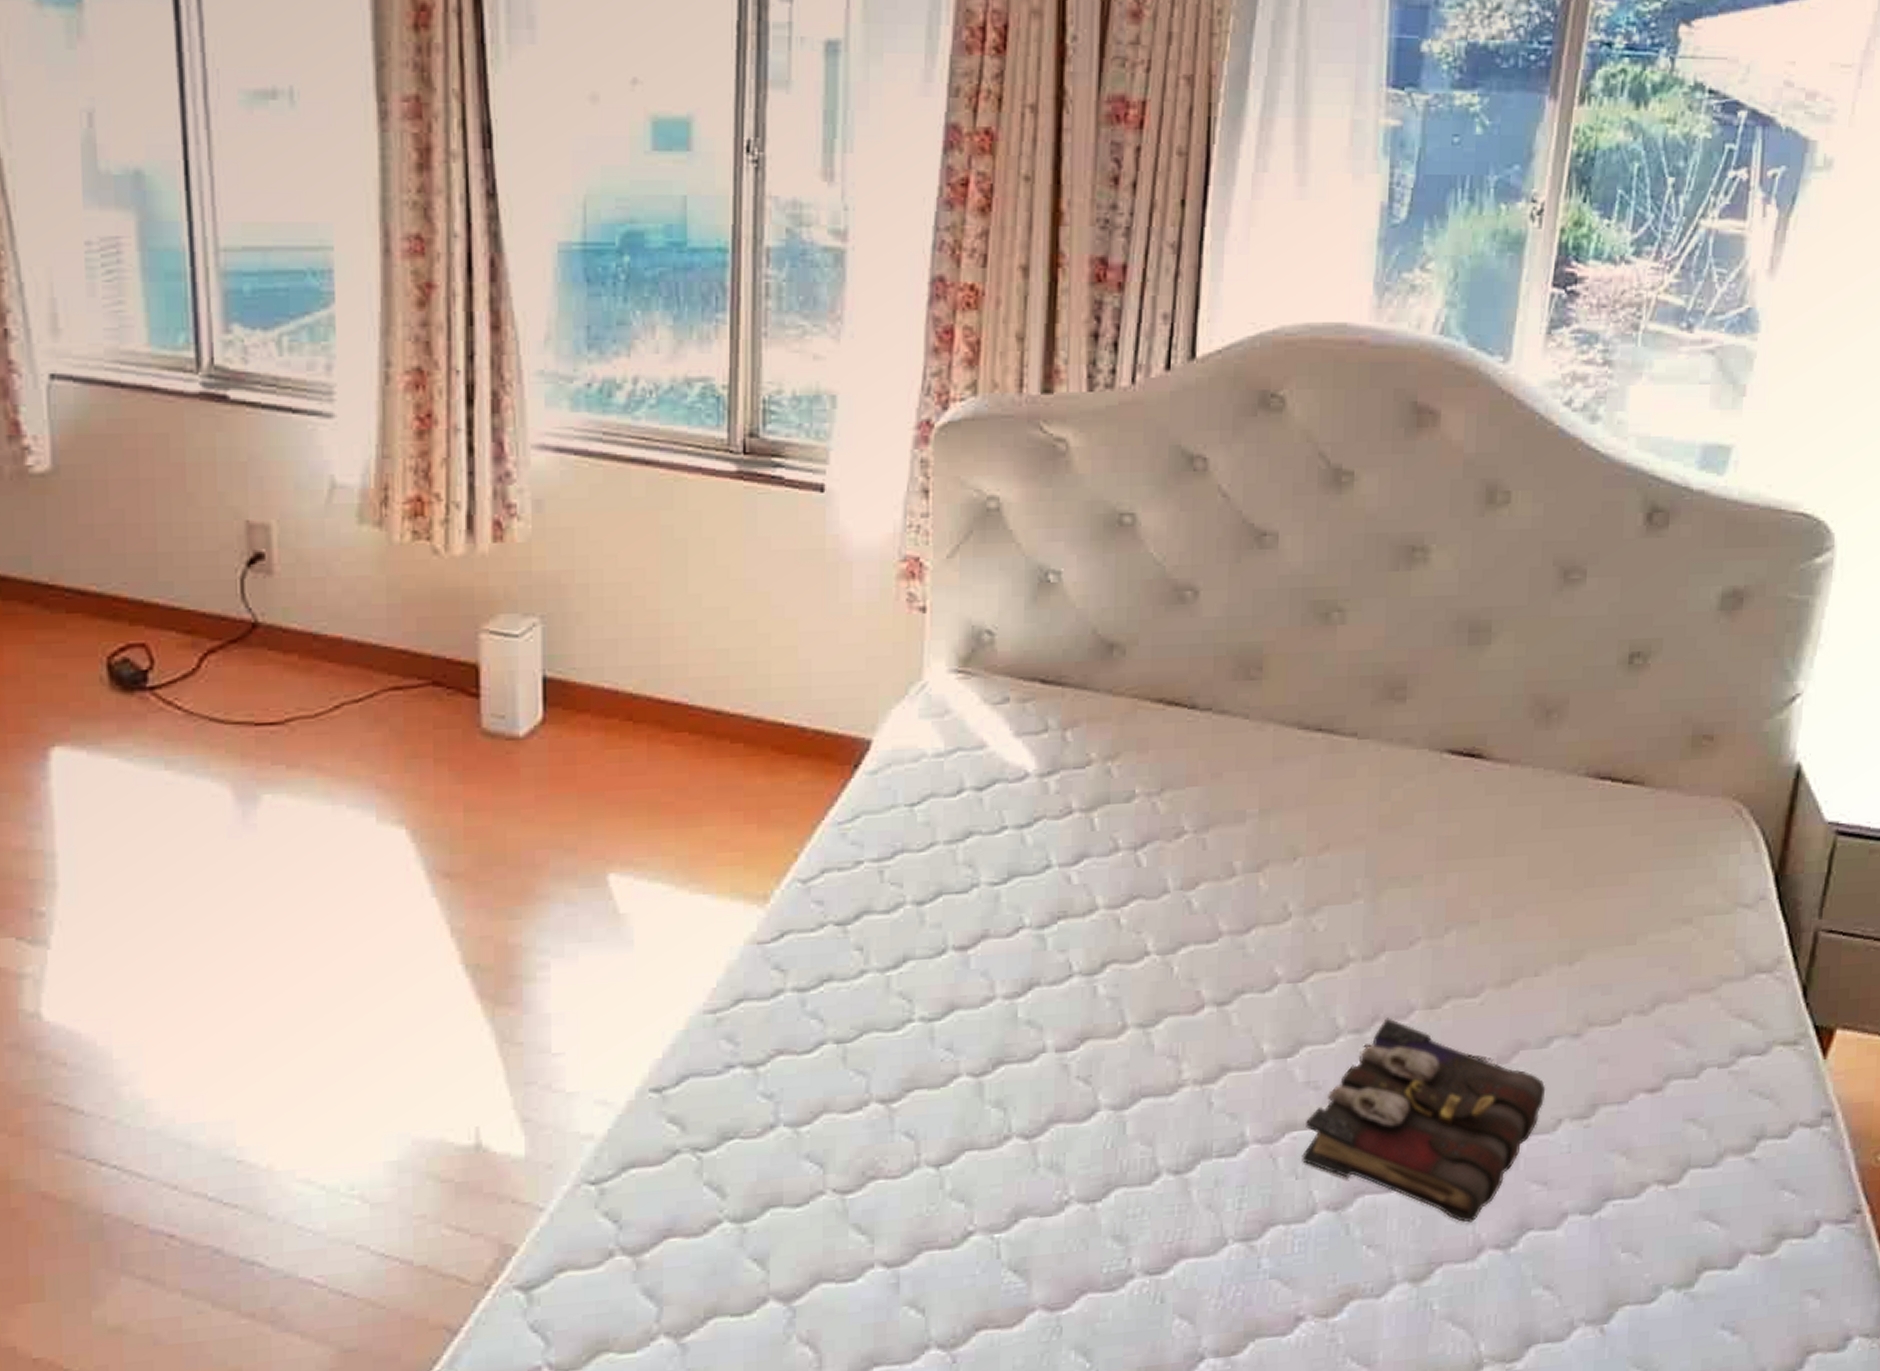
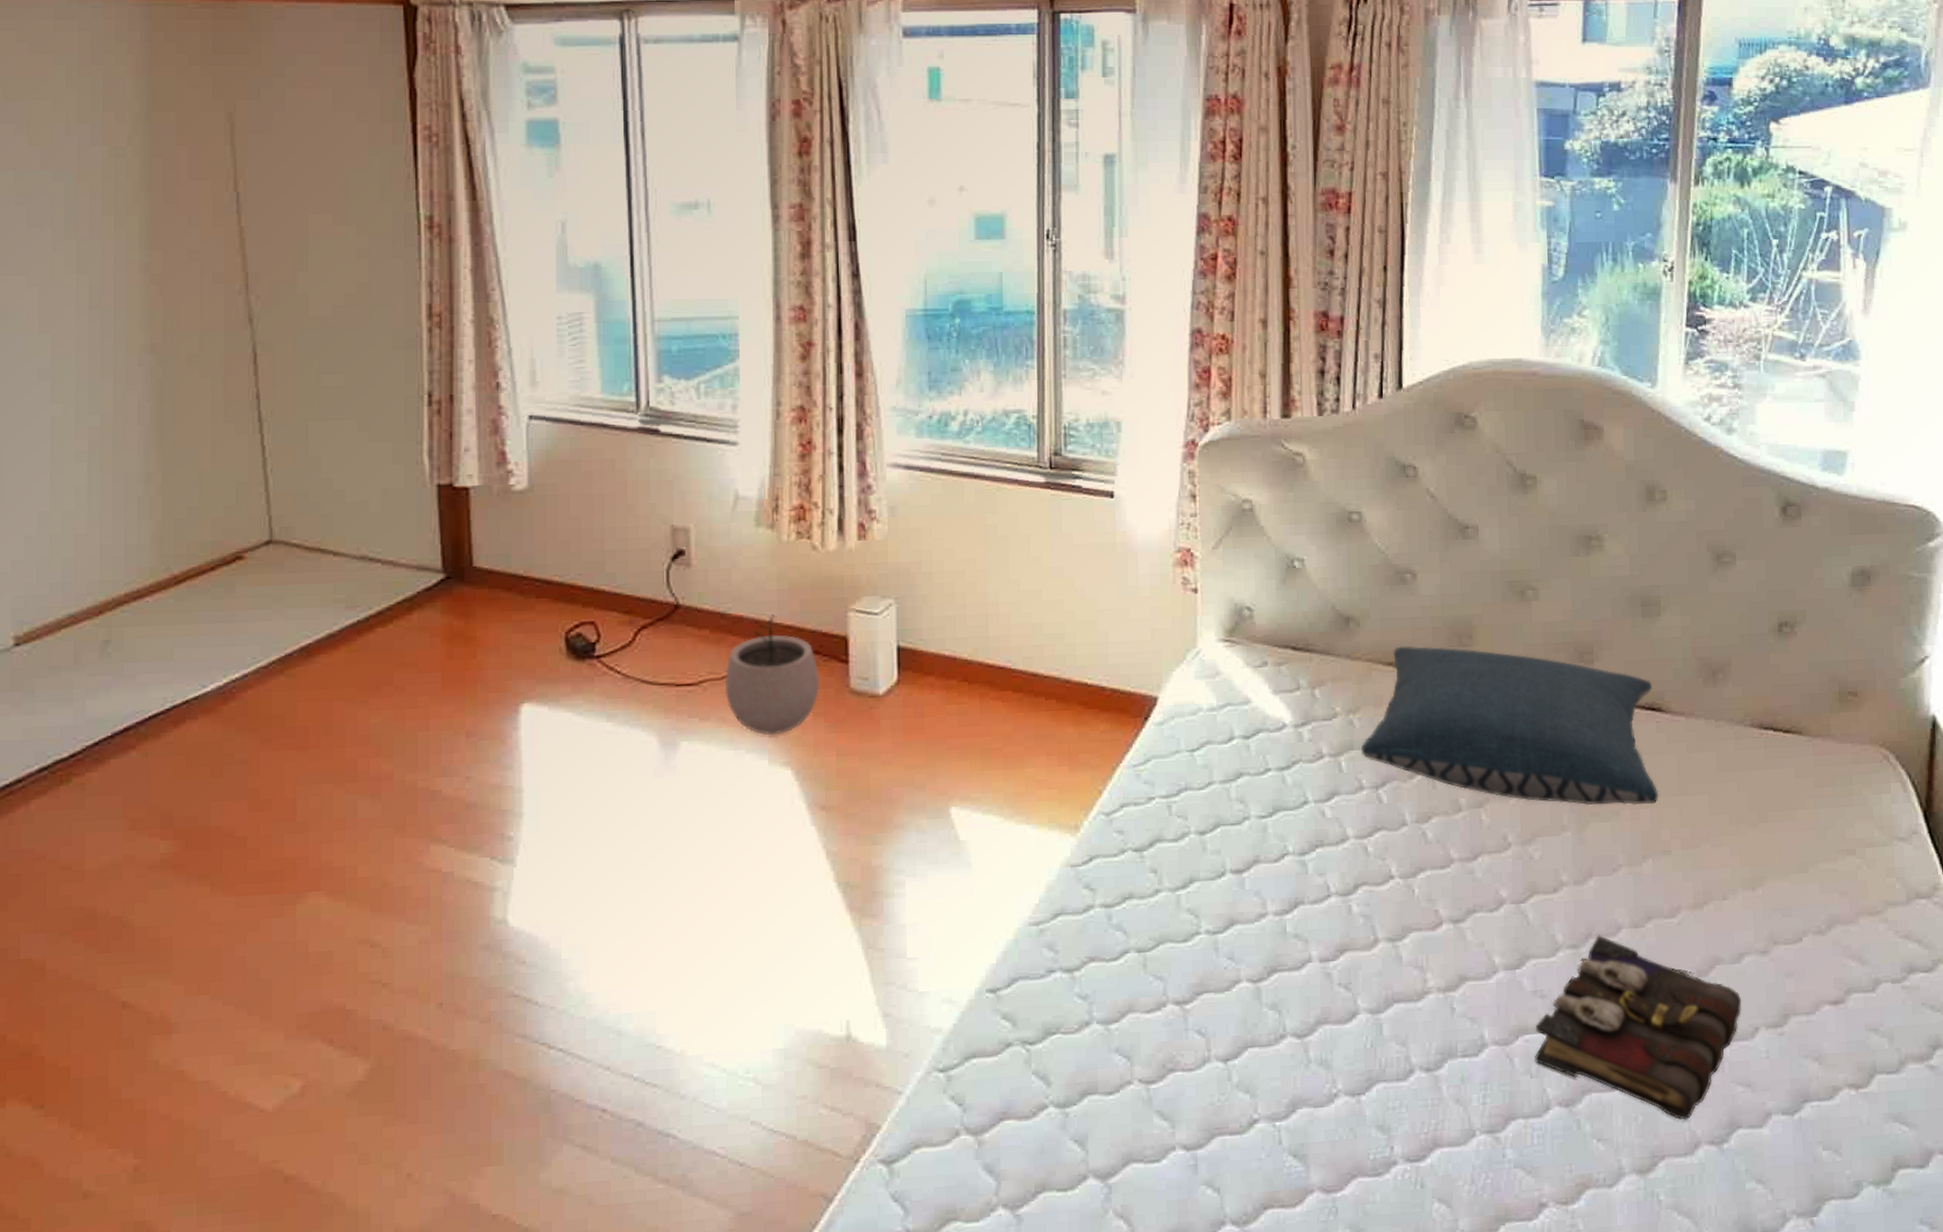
plant pot: none [318,636,444,786] -> present [724,614,820,735]
pillow: none [1118,679,1473,869] -> present [1360,646,1658,806]

